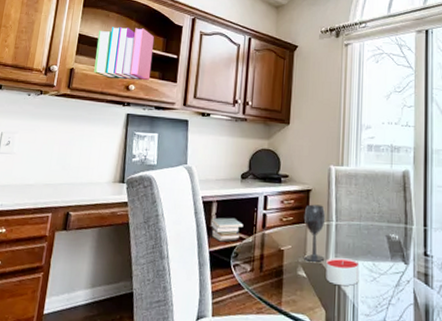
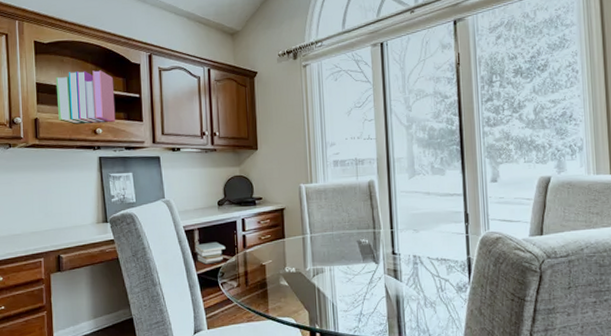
wine glass: present [303,204,326,262] -> none [280,221,303,272]
candle: present [326,257,360,287] -> none [305,264,336,290]

